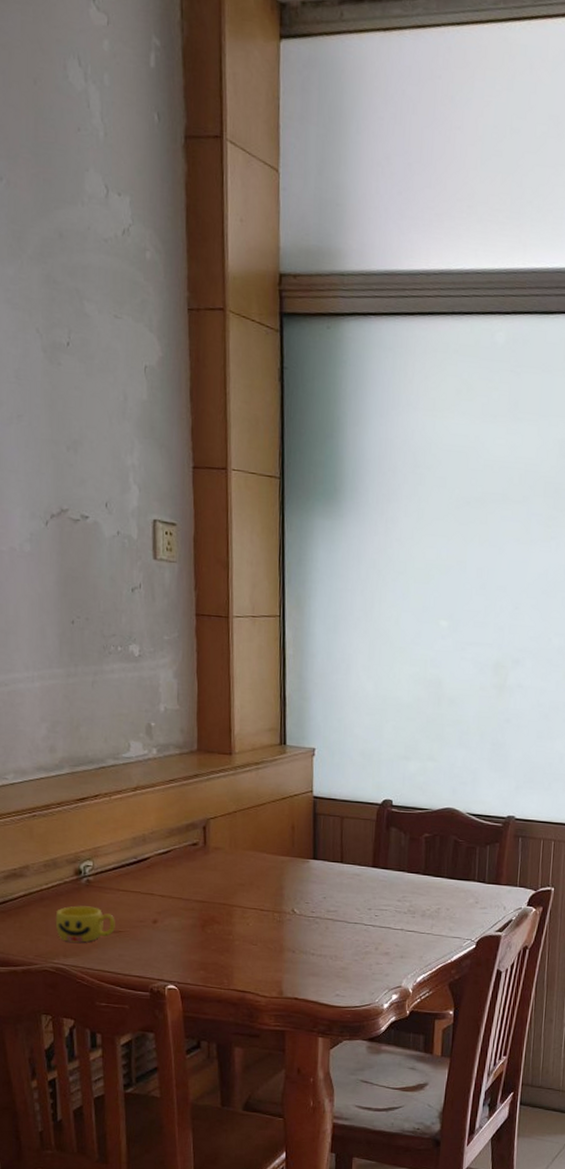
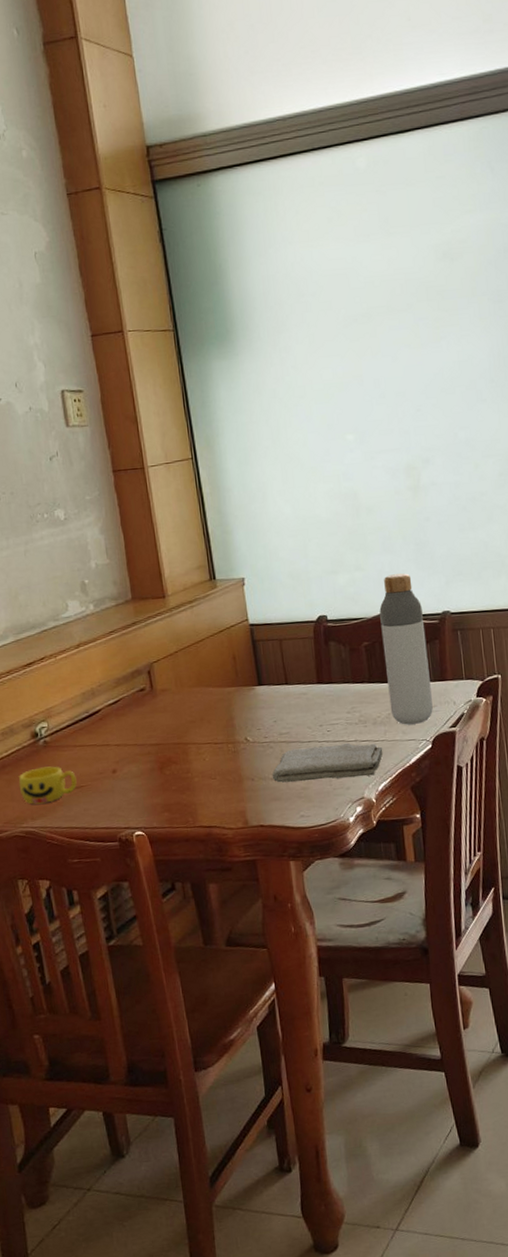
washcloth: none [313,928,427,967] -> present [272,743,383,783]
bottle: none [441,770,488,923] -> present [379,573,433,725]

